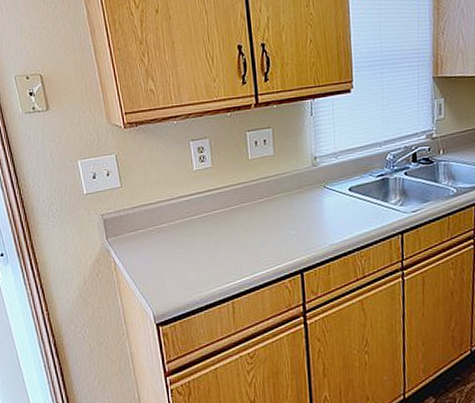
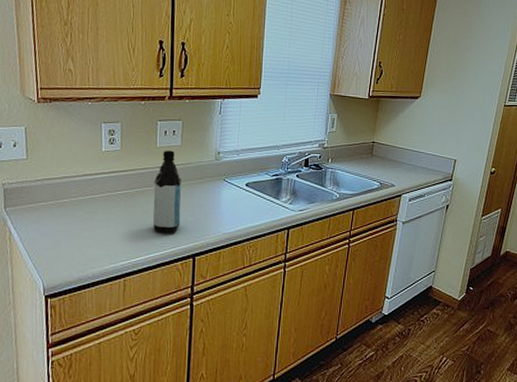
water bottle: none [250,161,283,251] -> present [153,150,181,234]

